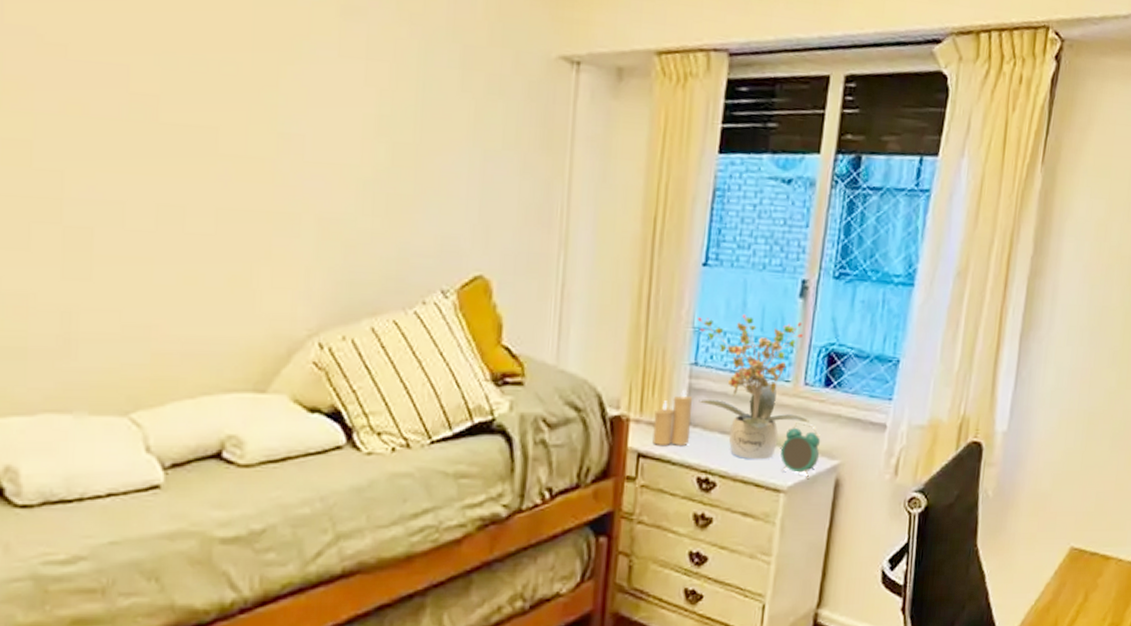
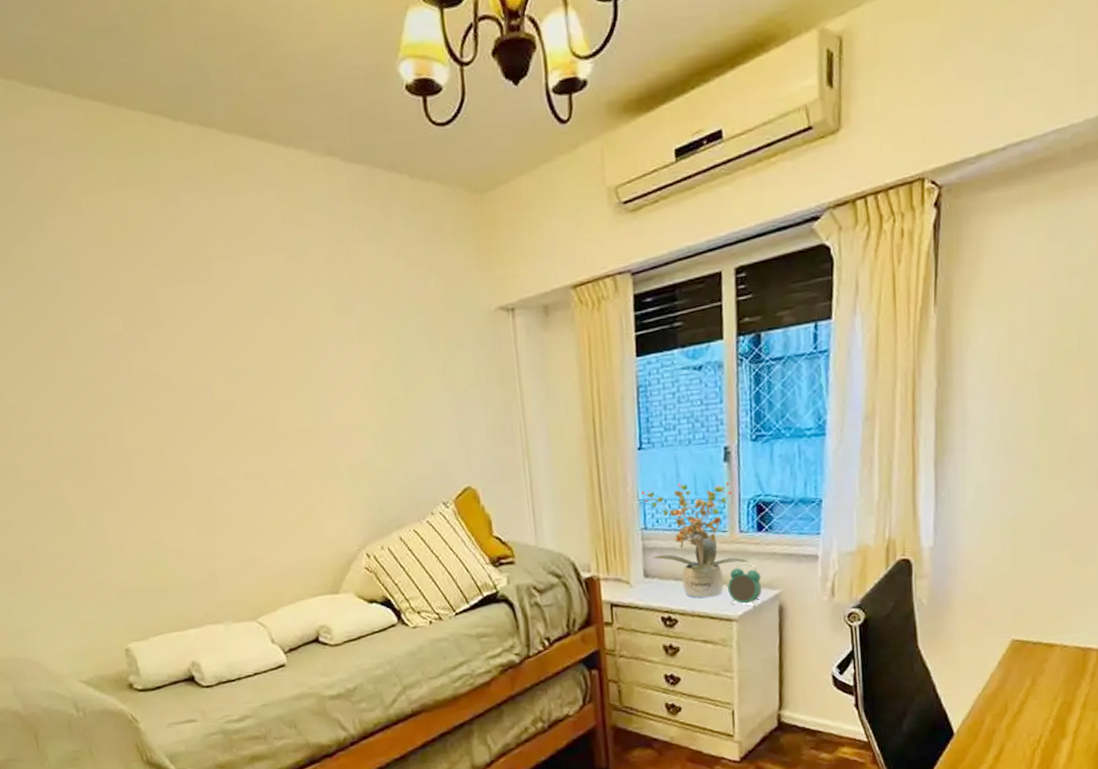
candle: present [652,389,693,447] -> none [619,550,650,596]

